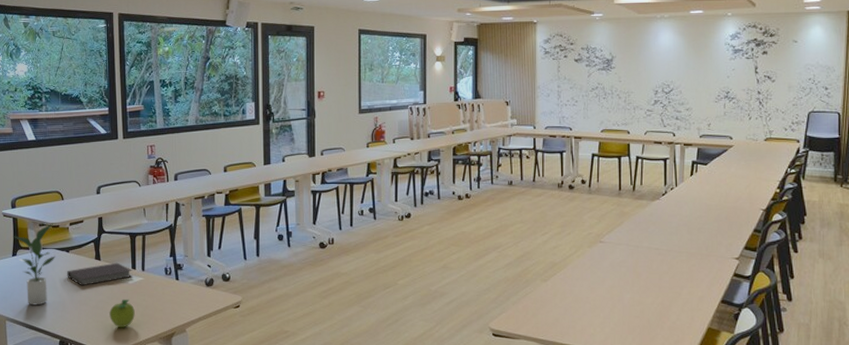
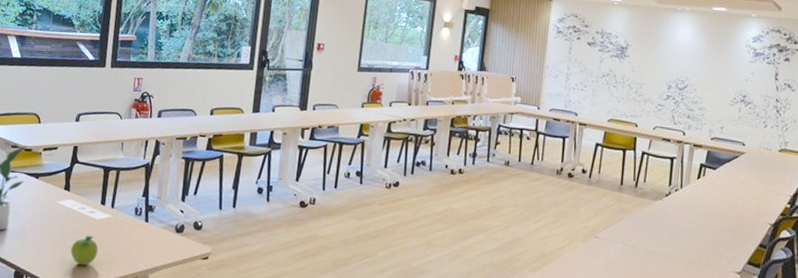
notebook: present [67,262,132,286] -> none [32,195,101,216]

